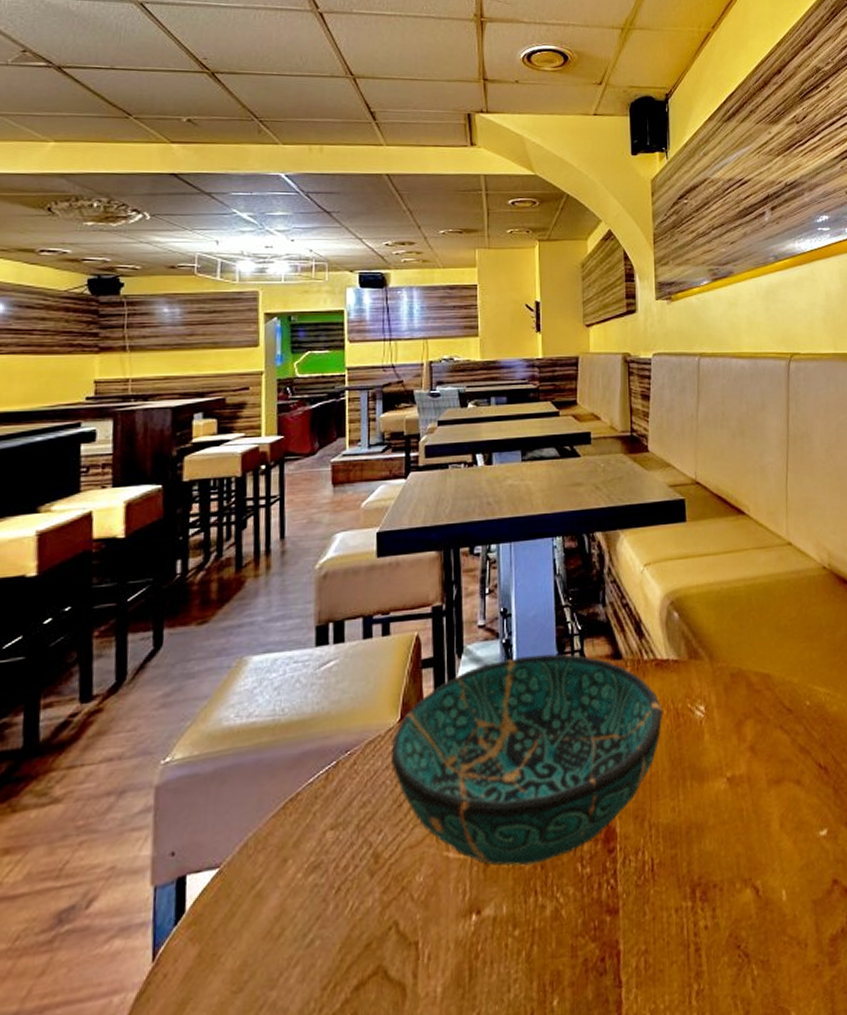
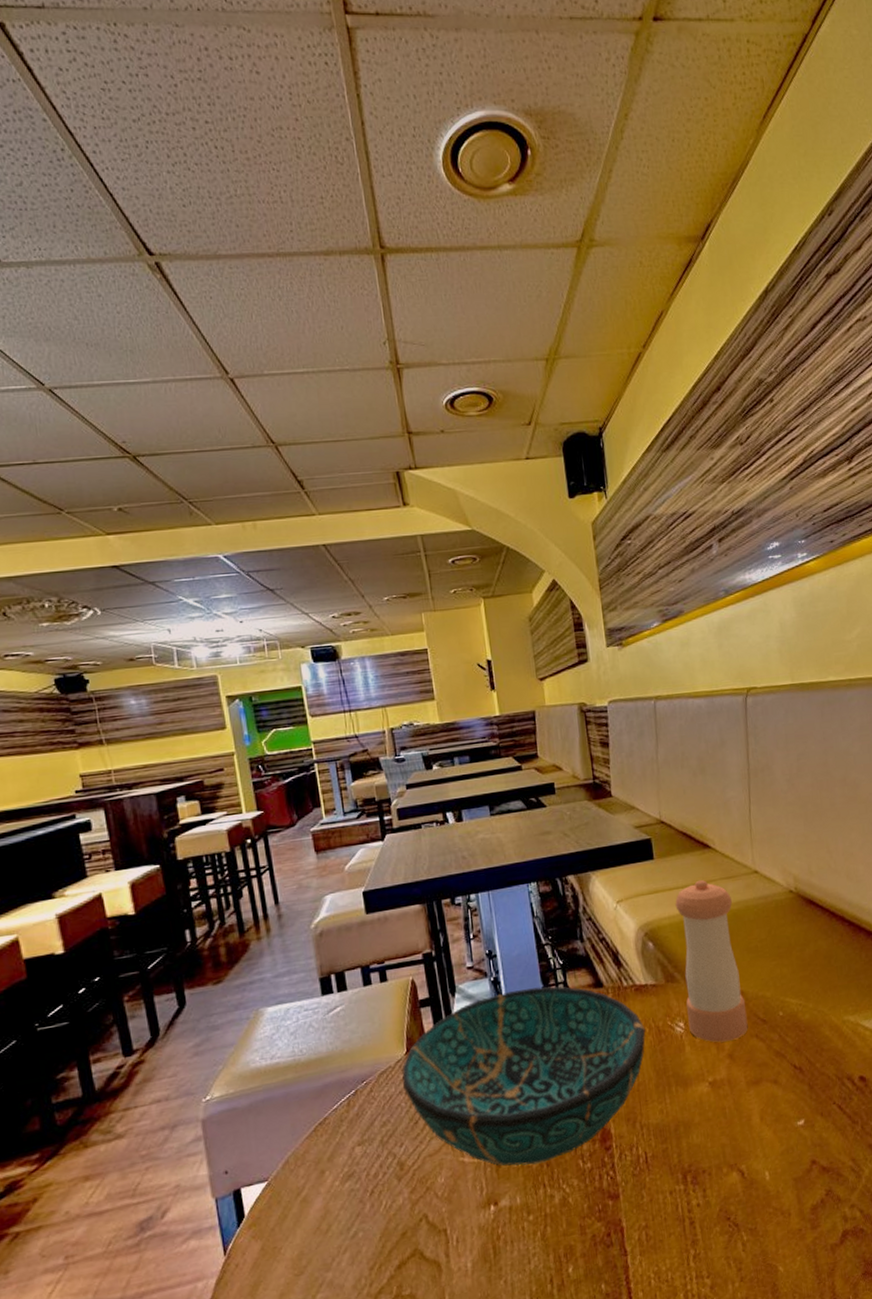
pepper shaker: none [704,547,773,732] -> present [675,879,748,1043]

